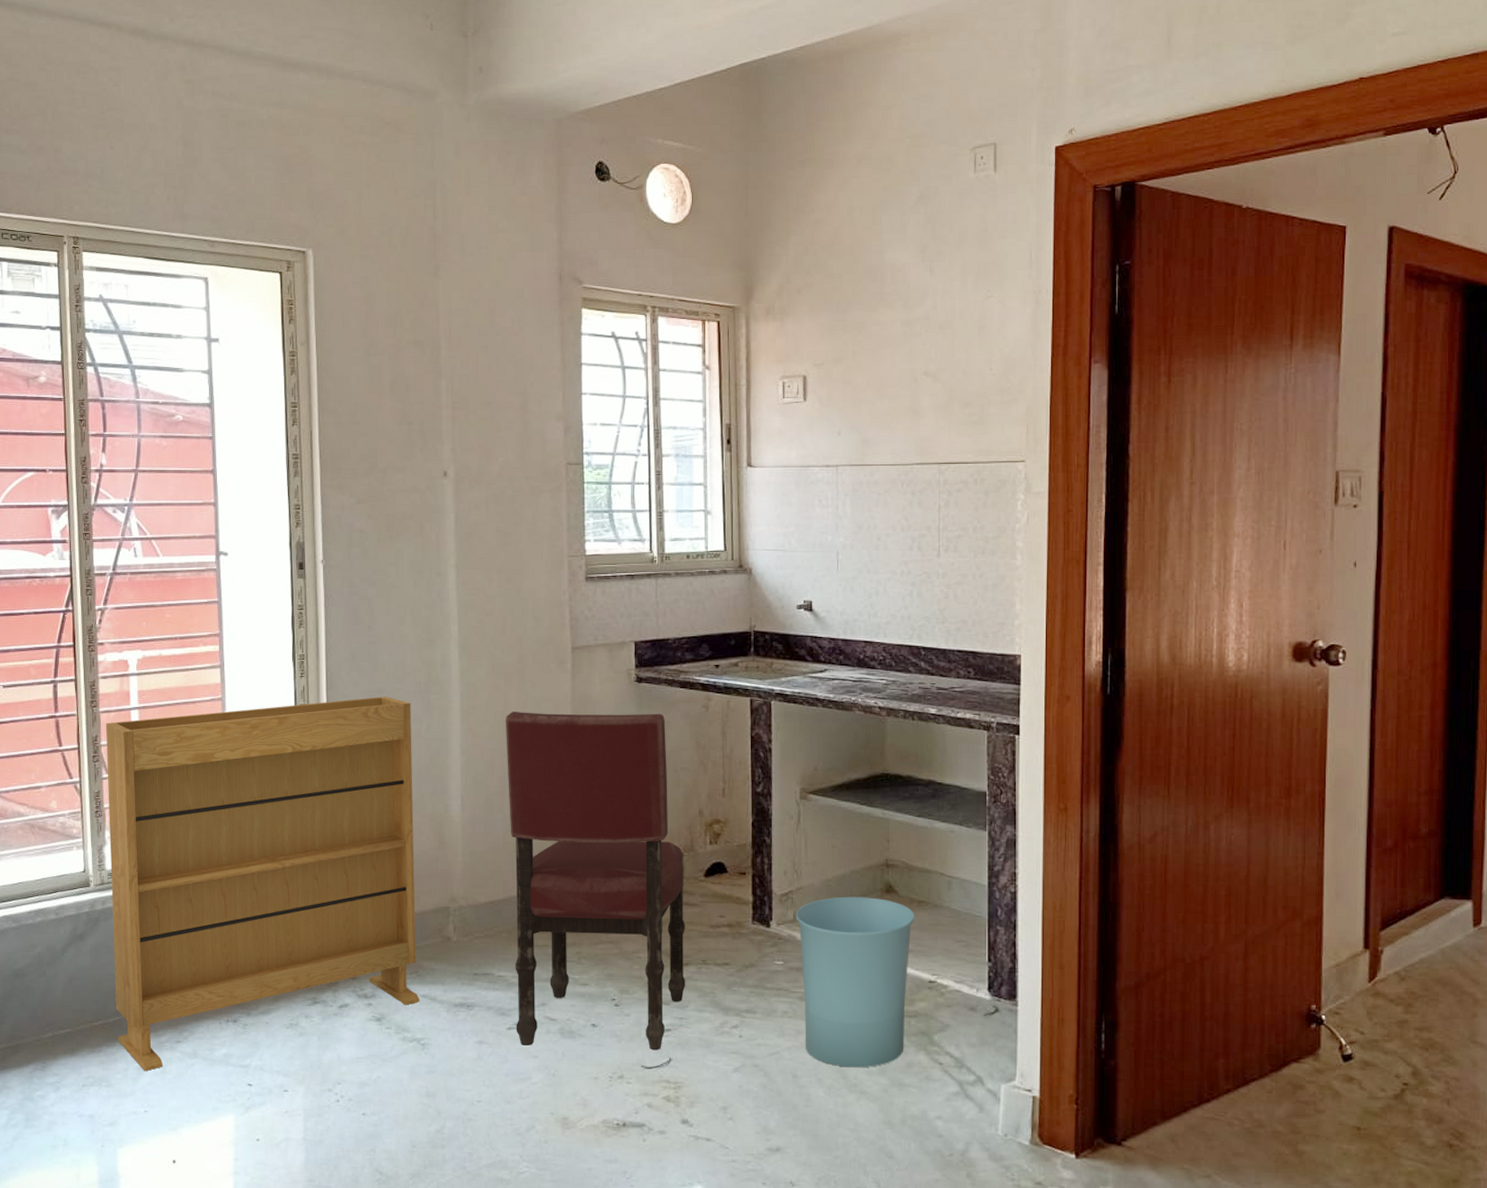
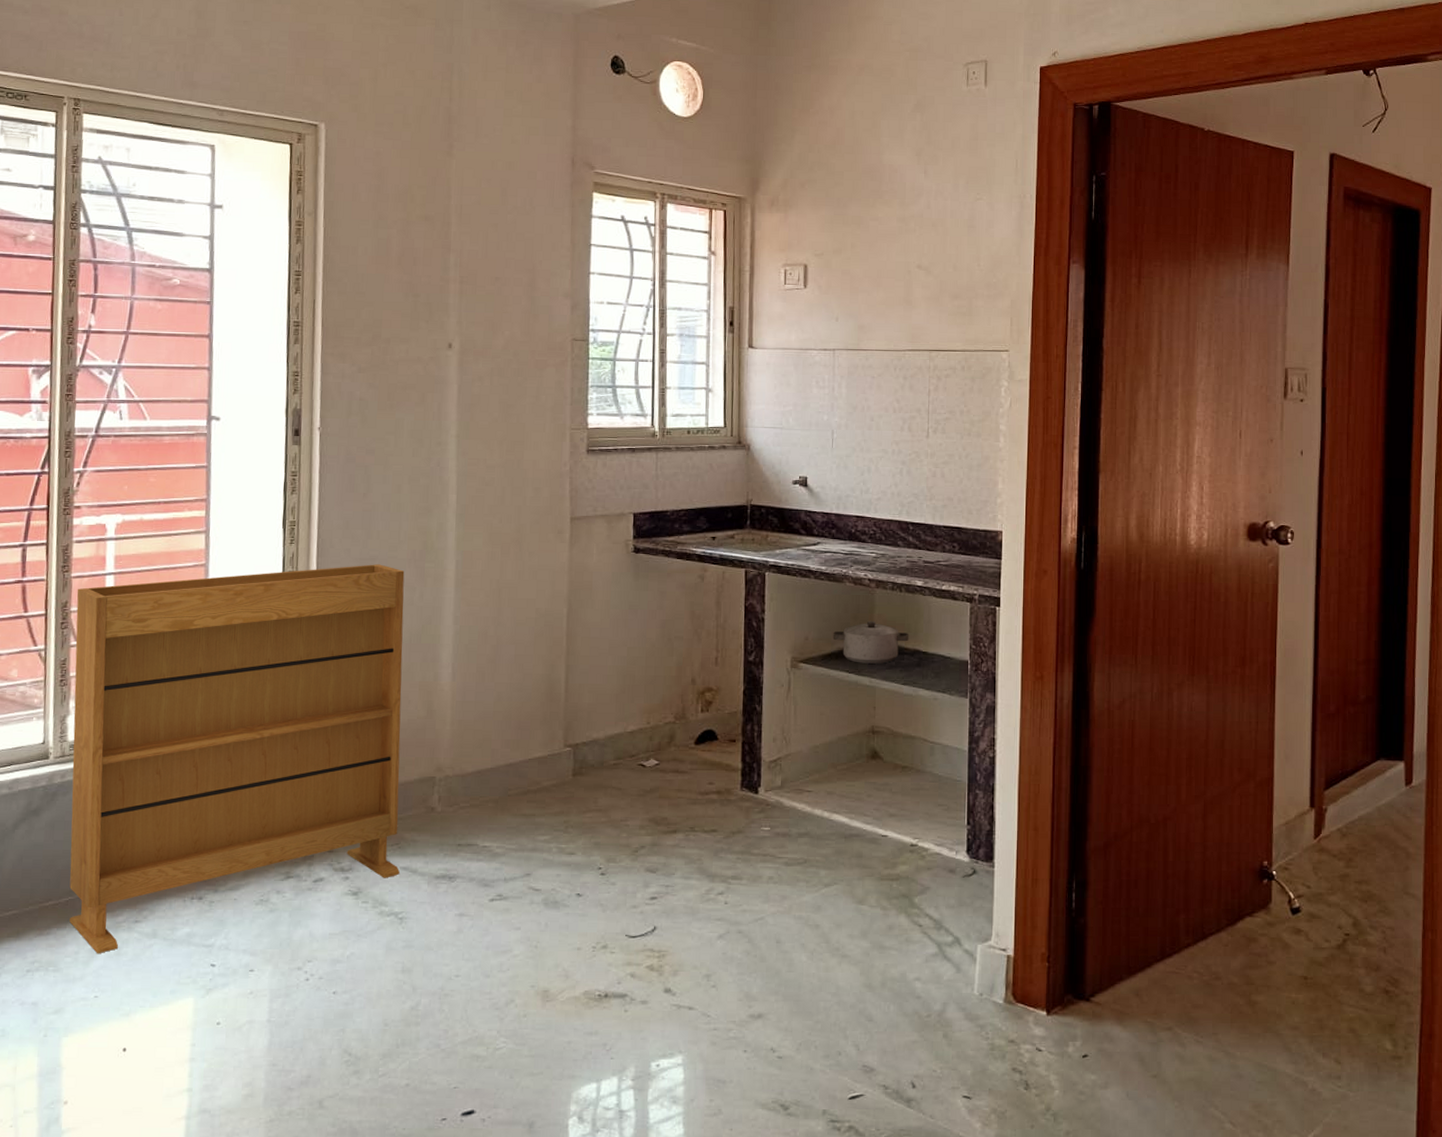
dining chair: present [506,710,686,1050] -> none [498,579,675,918]
waste bin: present [795,896,914,1068] -> none [783,762,898,932]
cooking pot: none [843,750,923,795] -> present [832,620,909,664]

